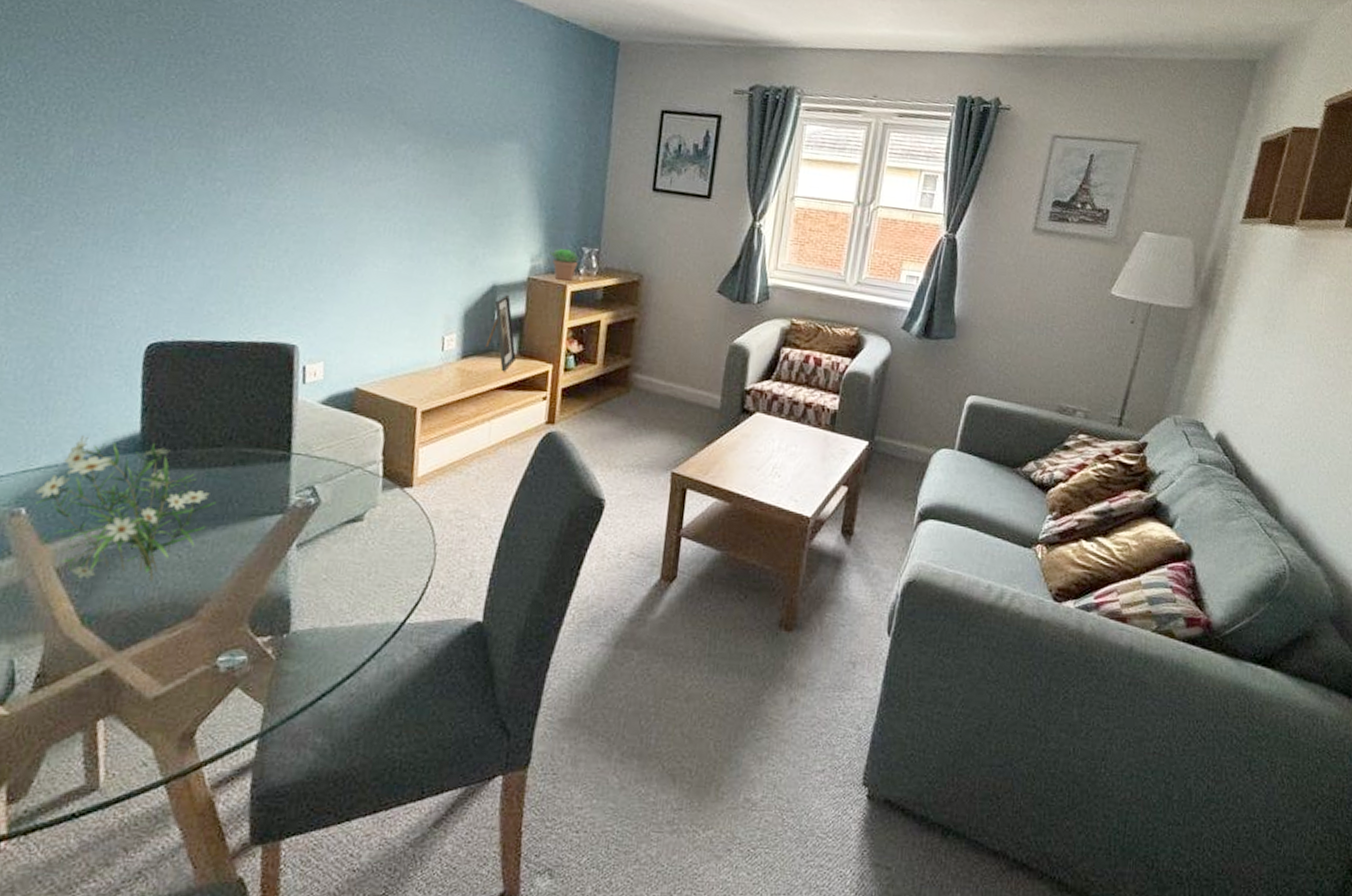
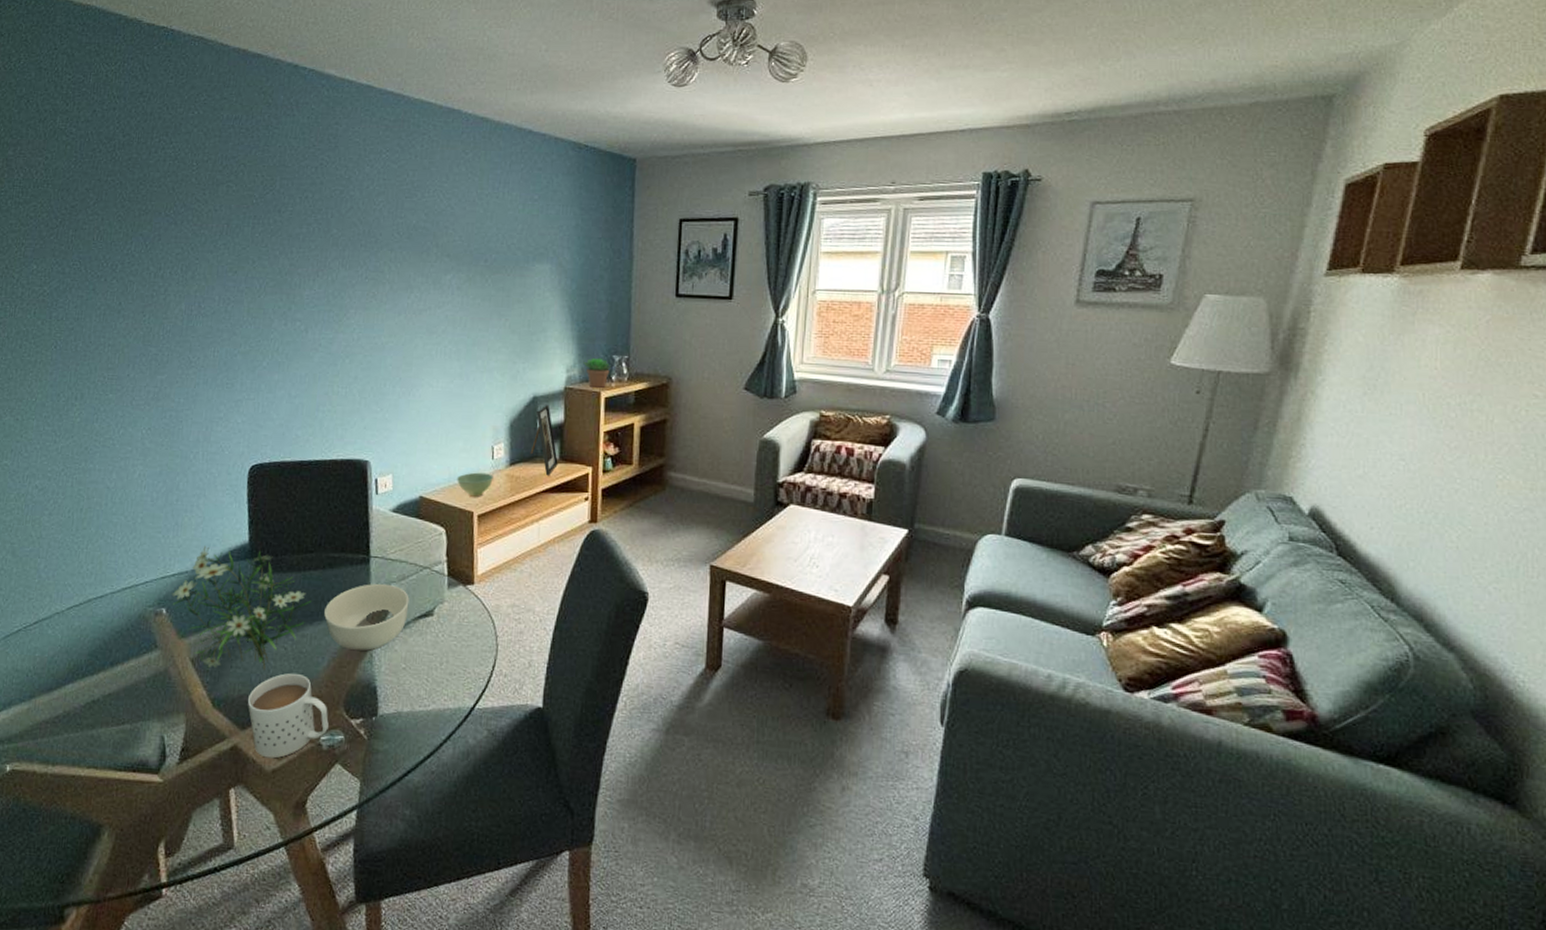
mug: none [126,584,230,684] -> present [247,673,330,759]
bowl: none [231,483,336,561] -> present [324,583,410,652]
bowl: none [400,364,442,392] -> present [457,472,493,497]

